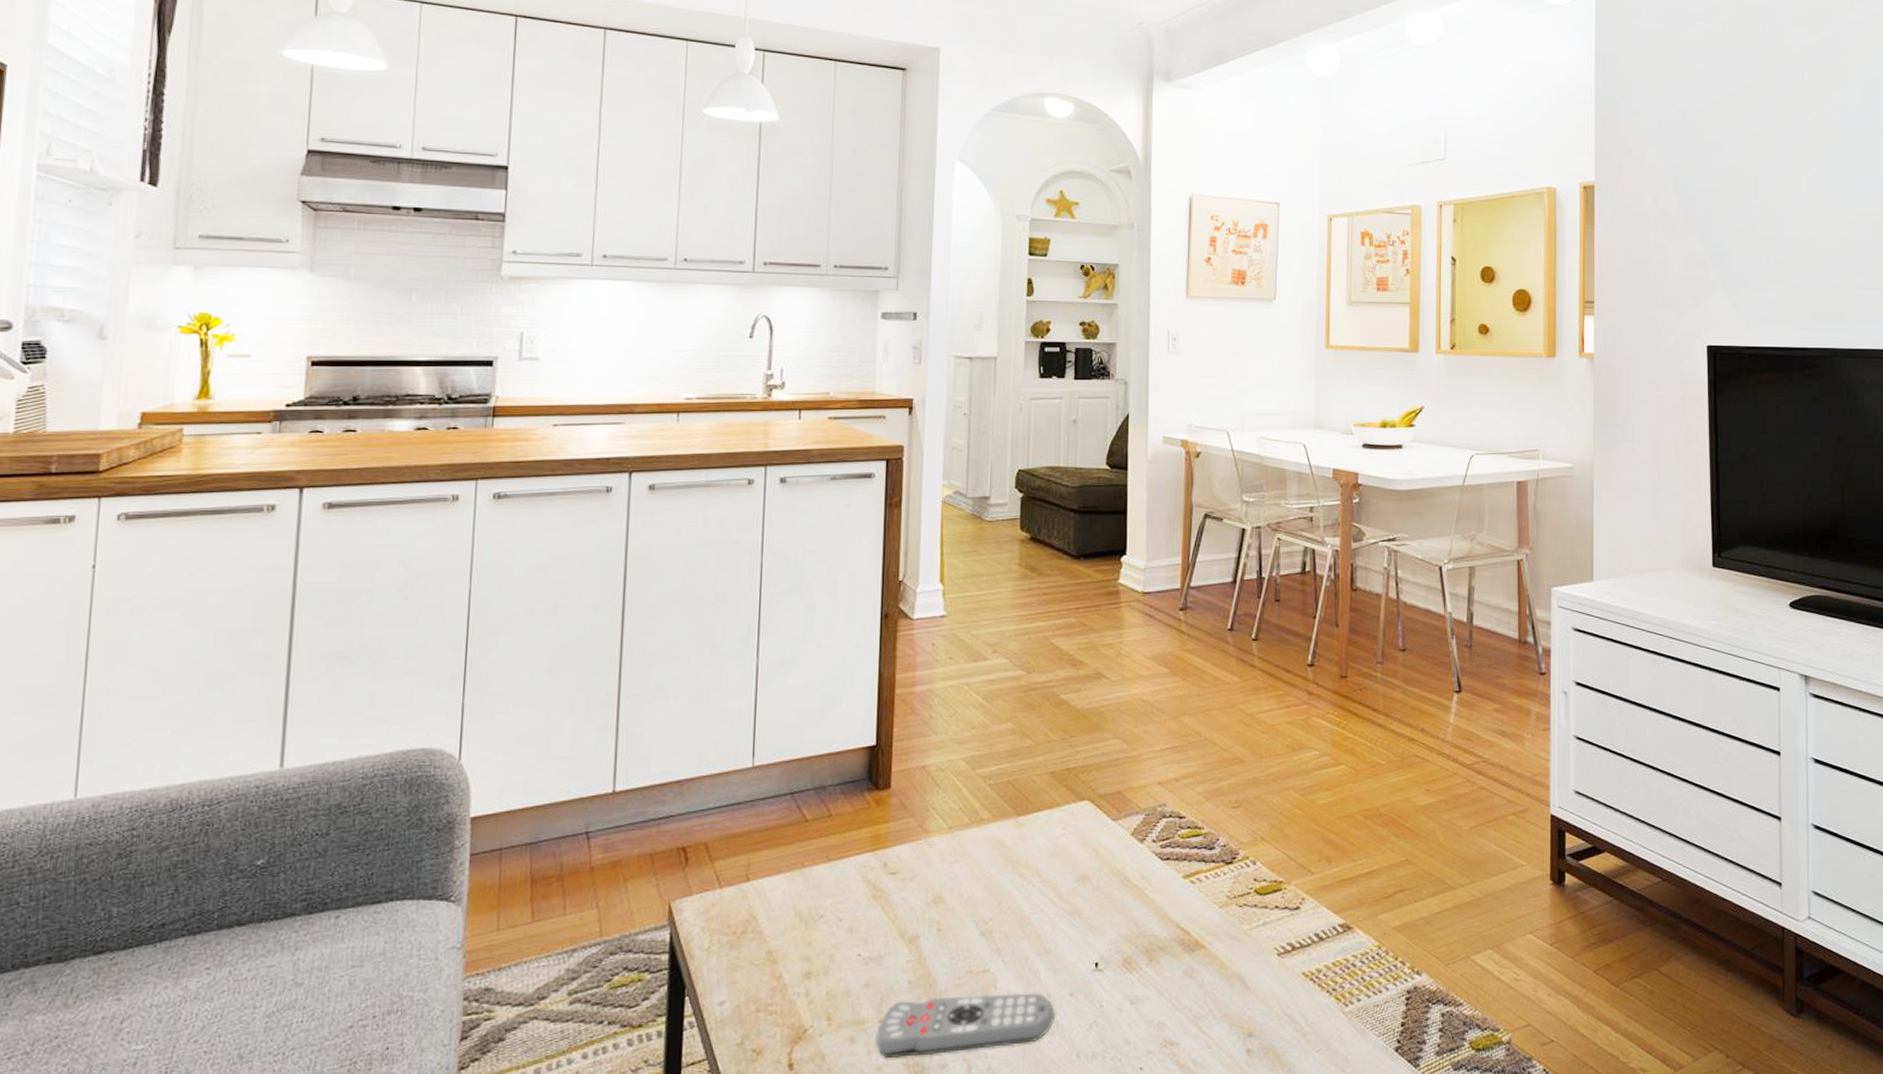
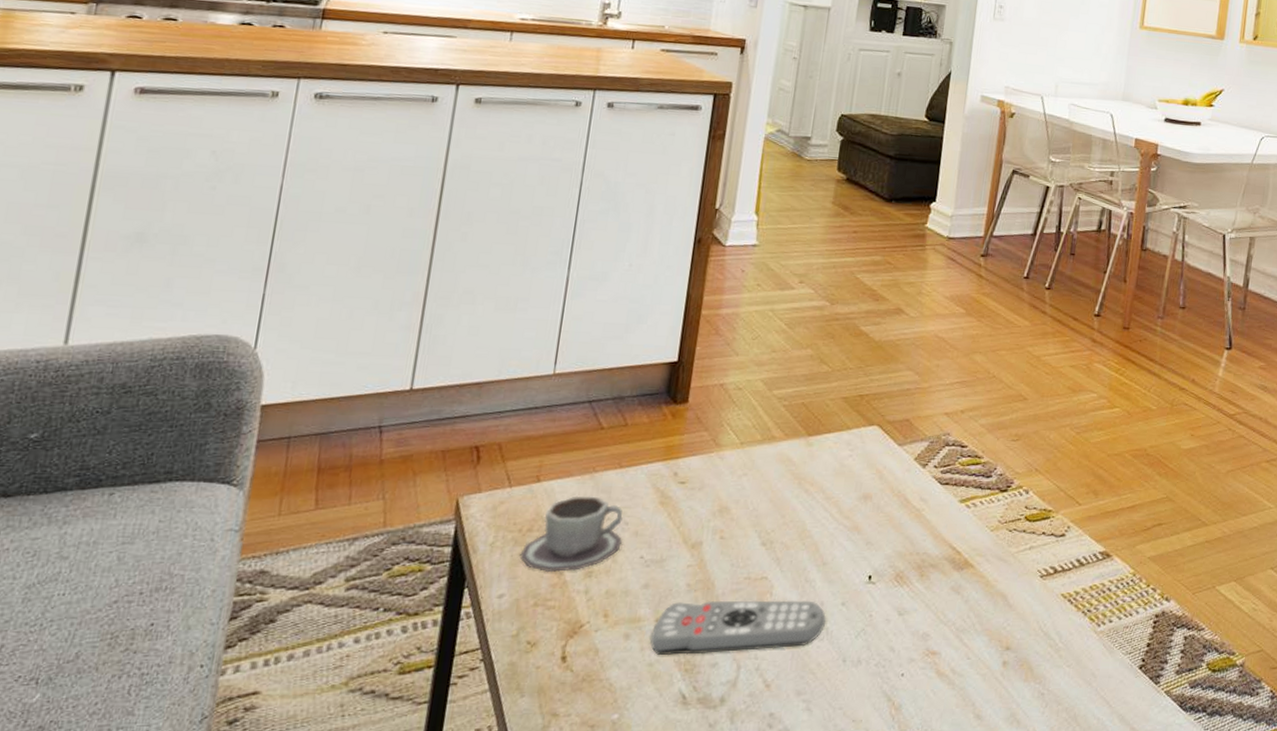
cup: none [737,893,839,976] -> present [519,496,623,573]

